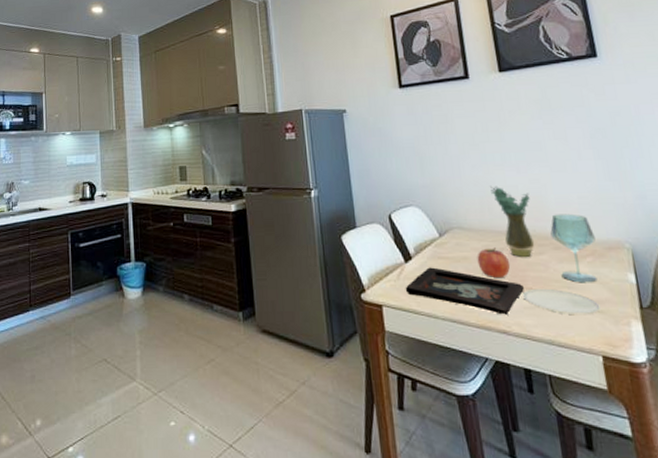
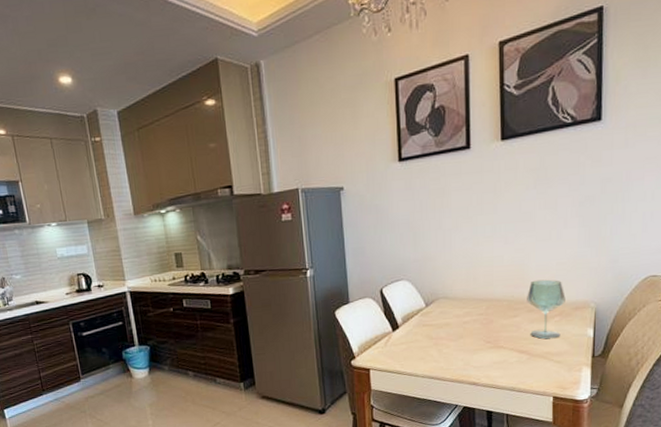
decorative tray: present [405,267,524,315] -> none [391,334,496,370]
fruit: present [477,248,511,277] -> none [458,313,487,339]
vase: present [490,185,535,257] -> none [478,257,513,321]
plate: present [522,288,601,316] -> none [493,345,559,367]

